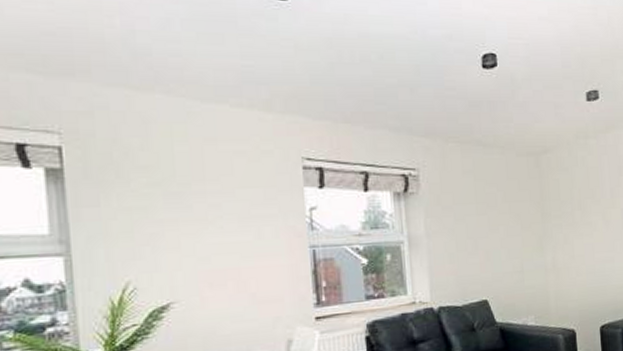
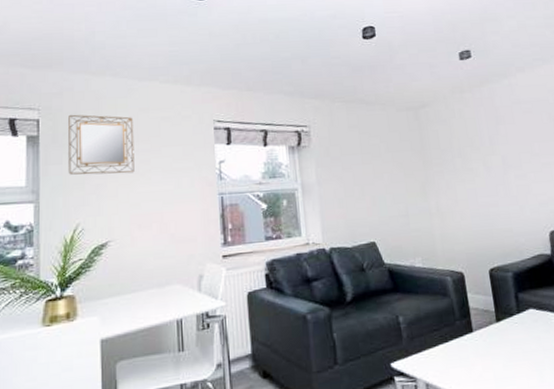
home mirror: none [104,142,201,221] -> present [68,114,135,175]

